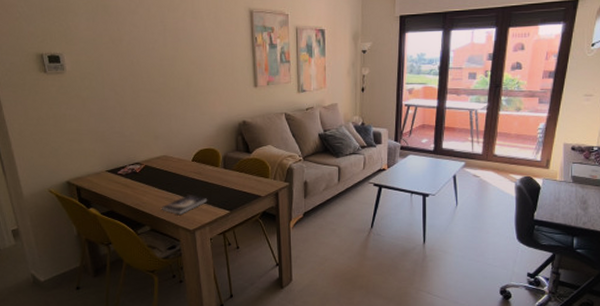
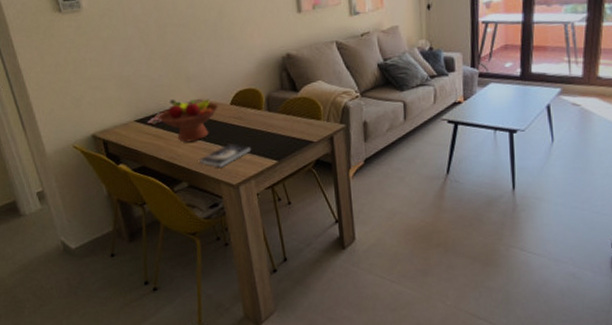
fruit bowl: none [126,153,181,192] -> present [157,98,218,143]

